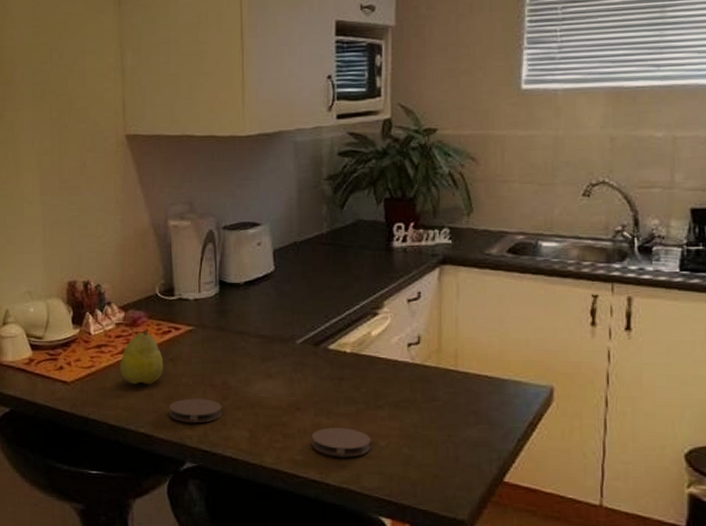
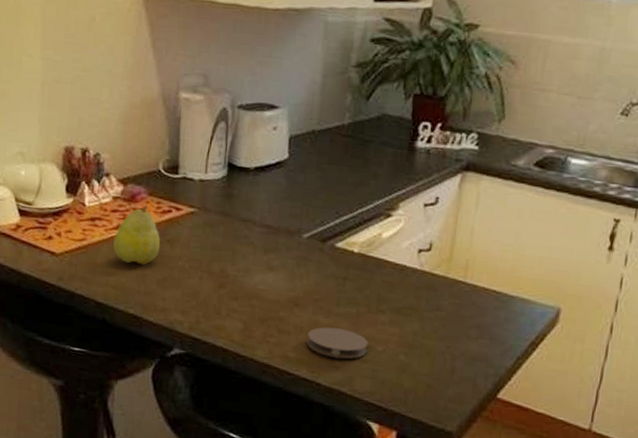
coaster: present [169,398,222,423] -> none [161,282,218,310]

